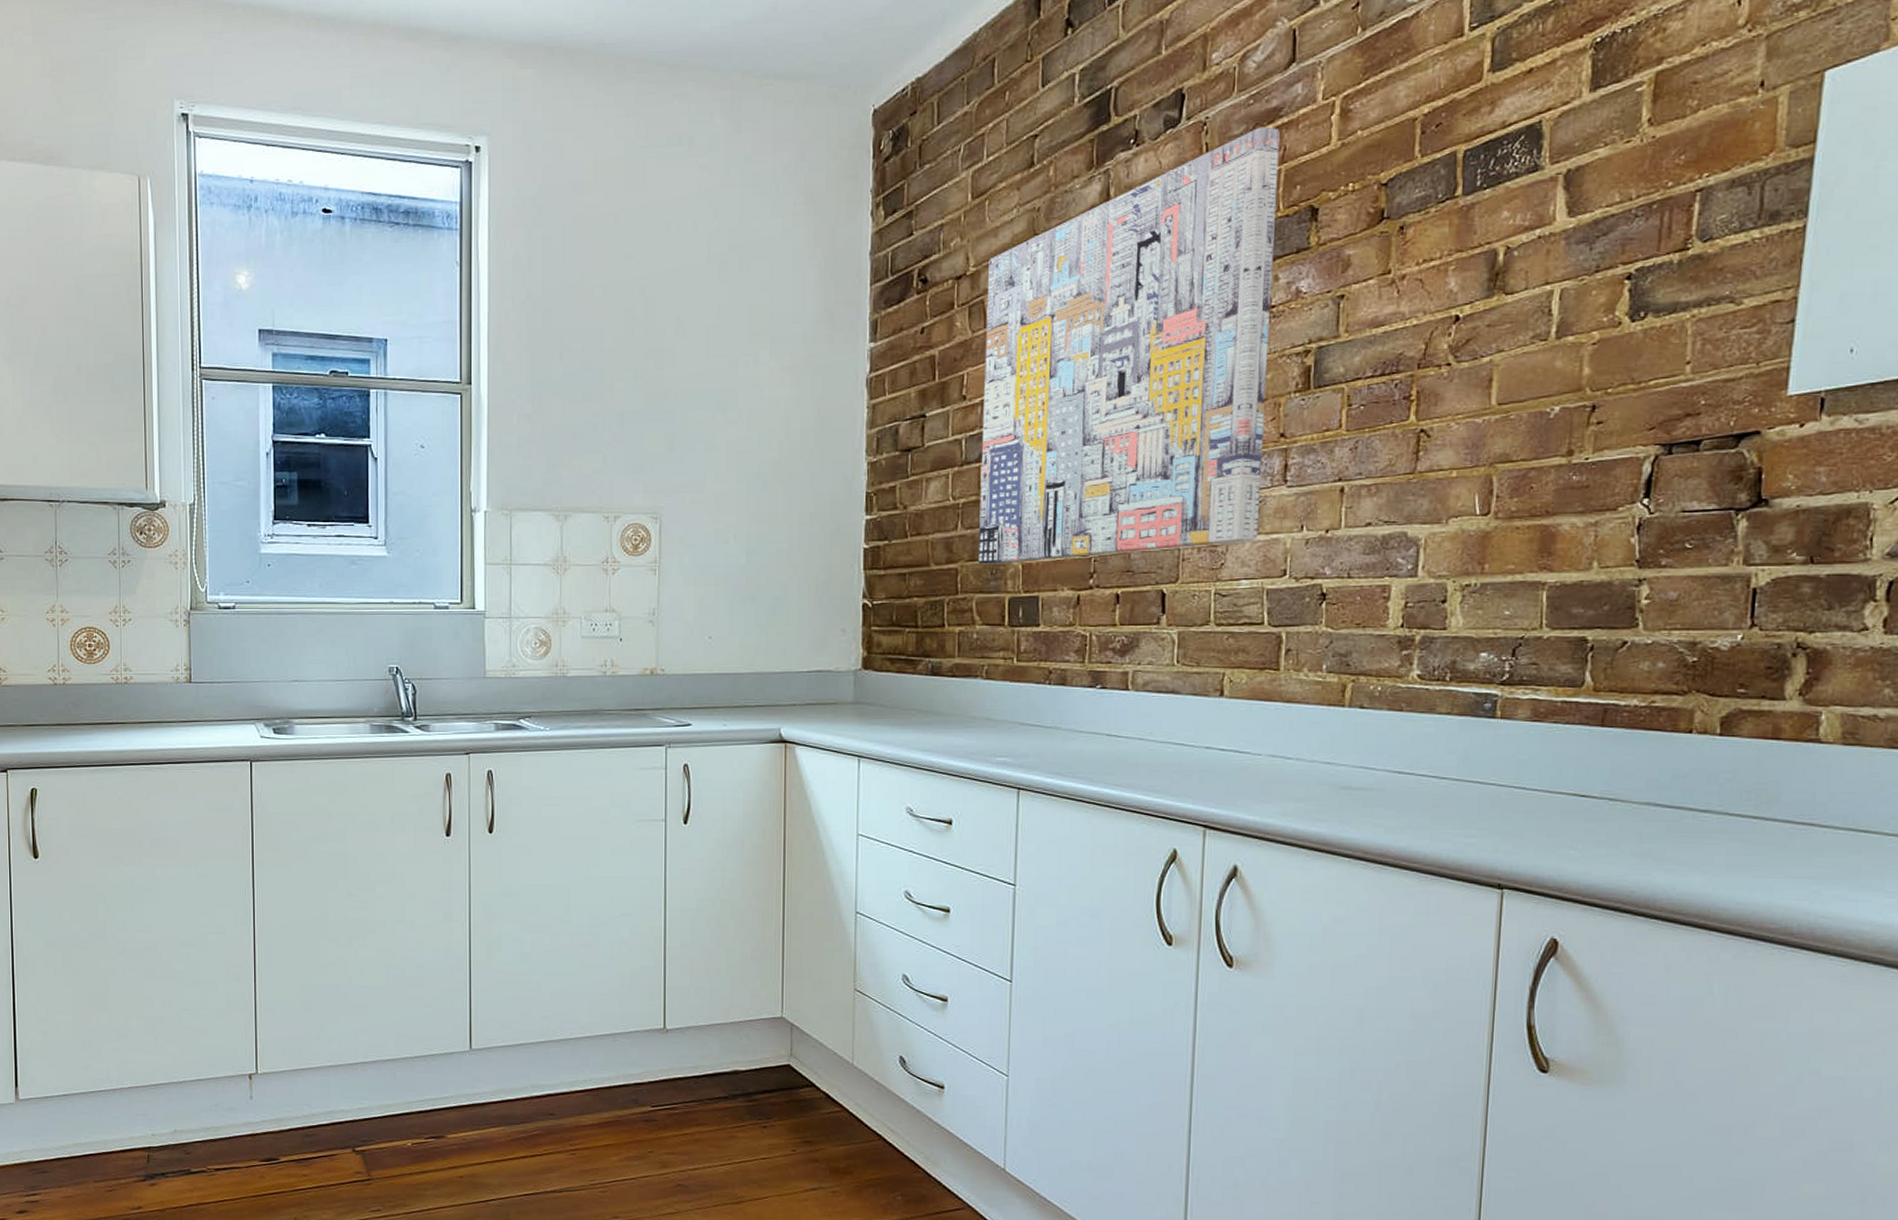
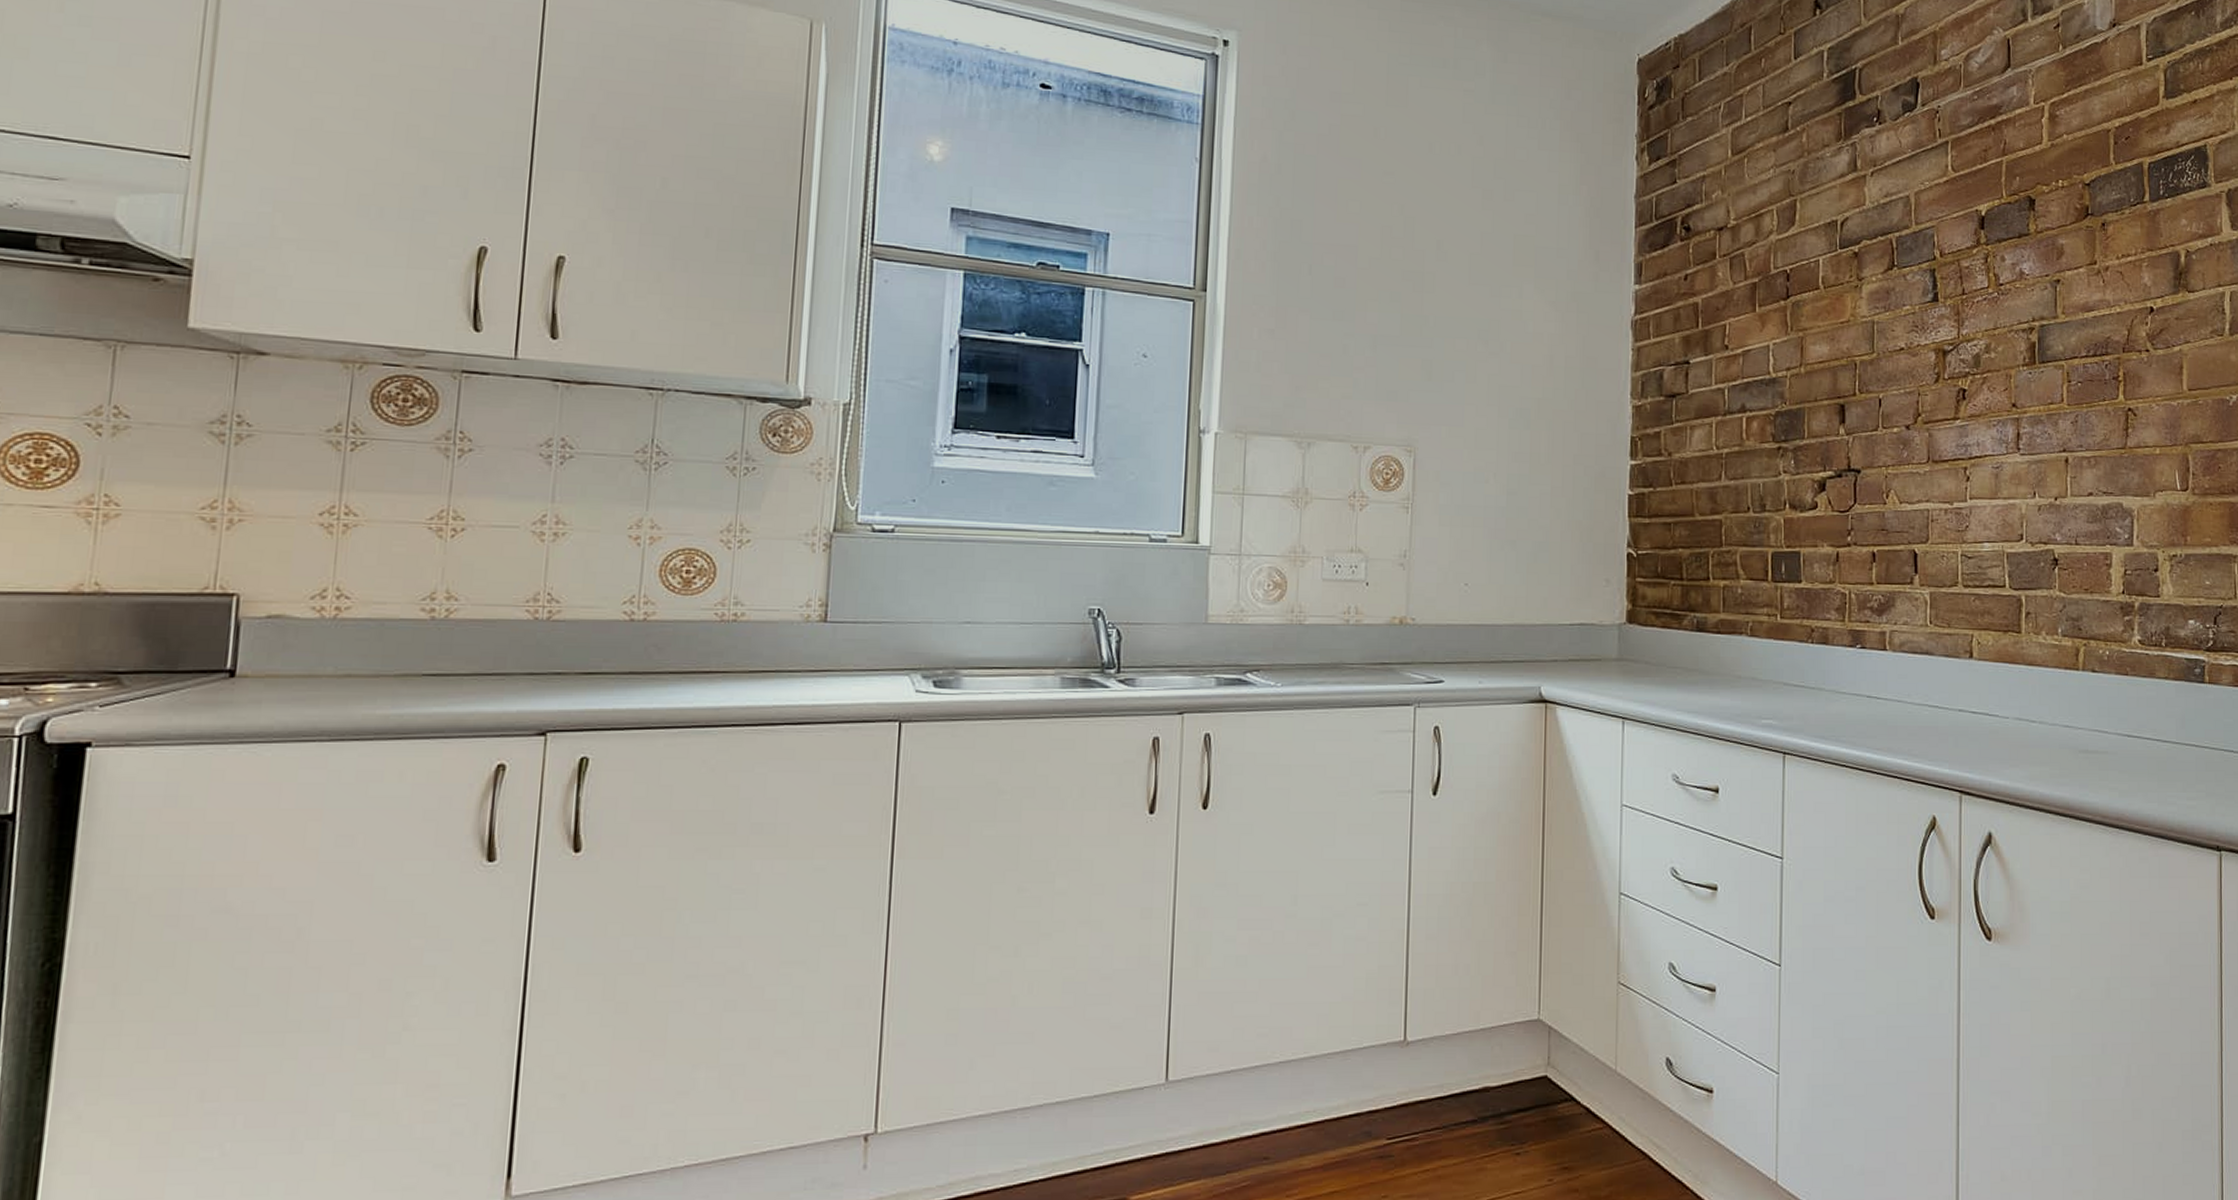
wall art: present [978,126,1280,564] -> none [1742,120,2001,517]

